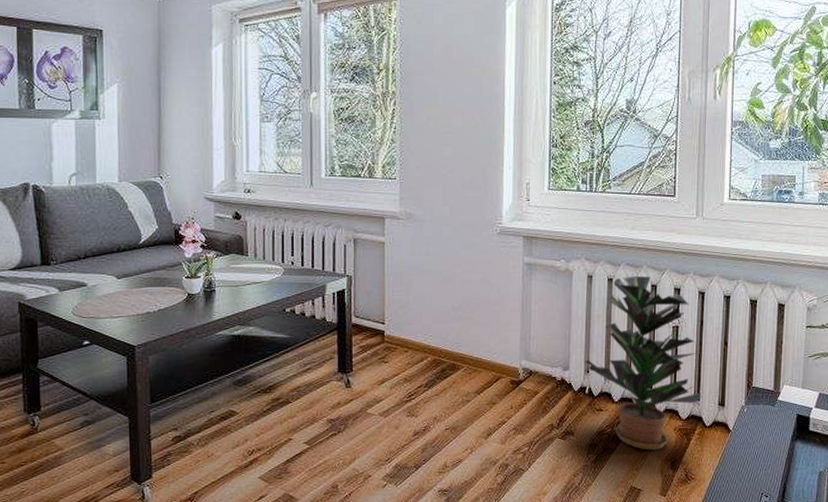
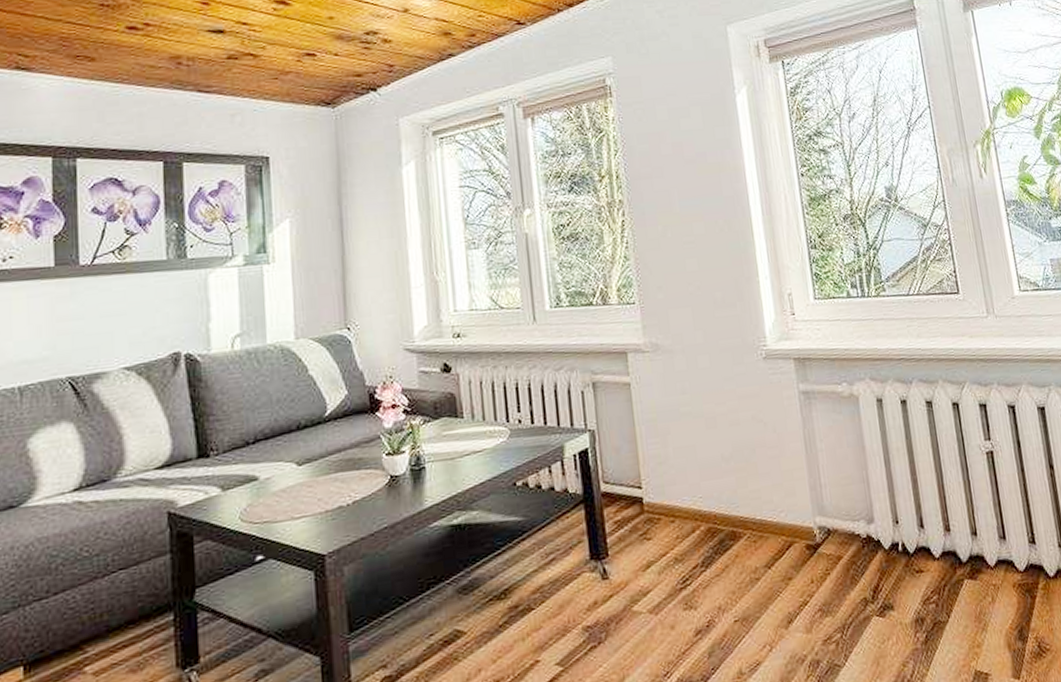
potted plant: present [585,275,701,450] -> none [891,392,1037,619]

